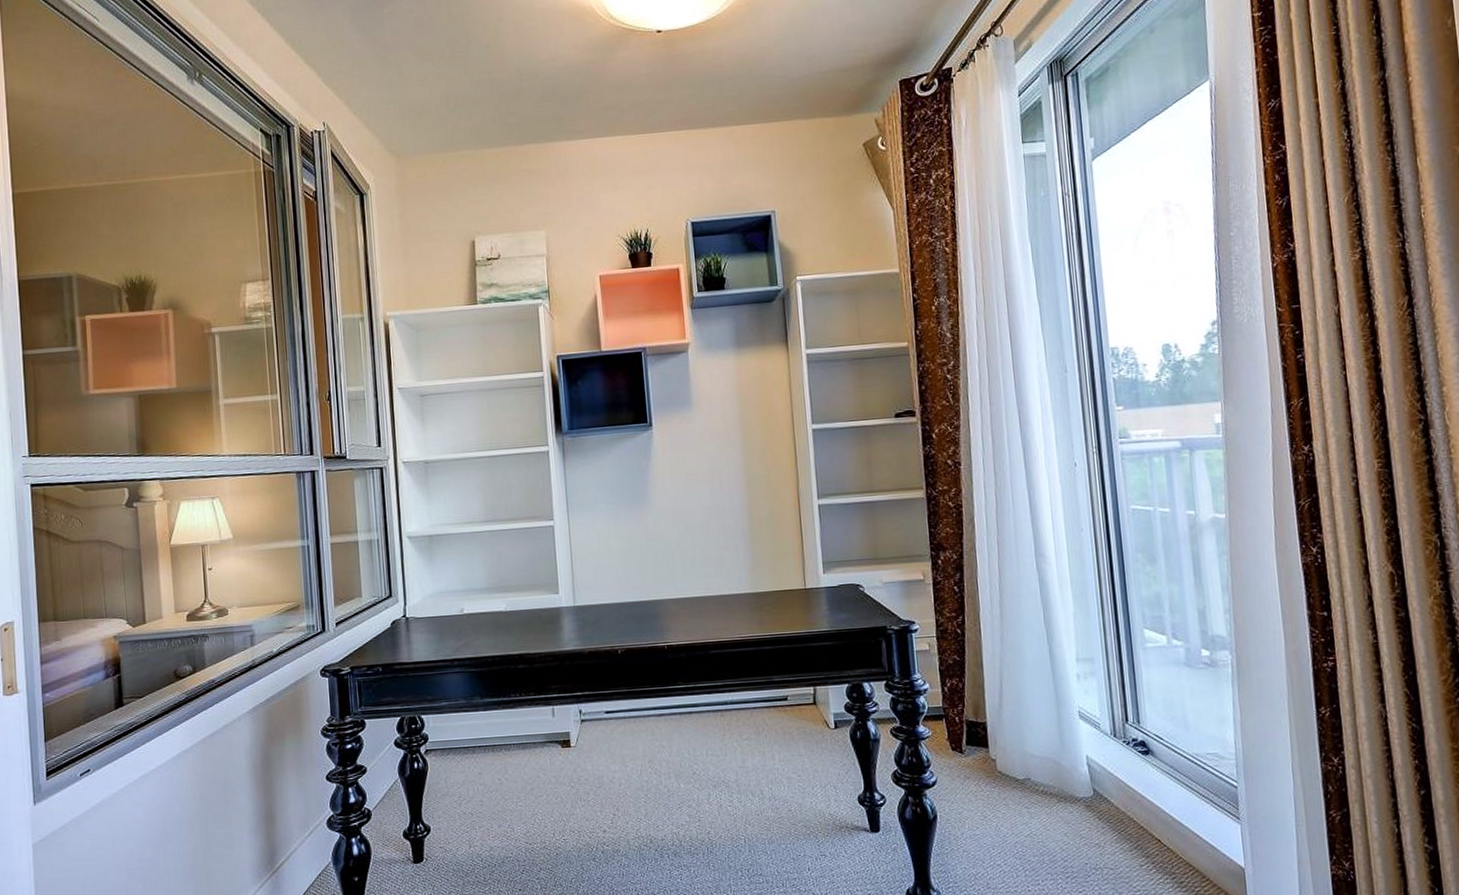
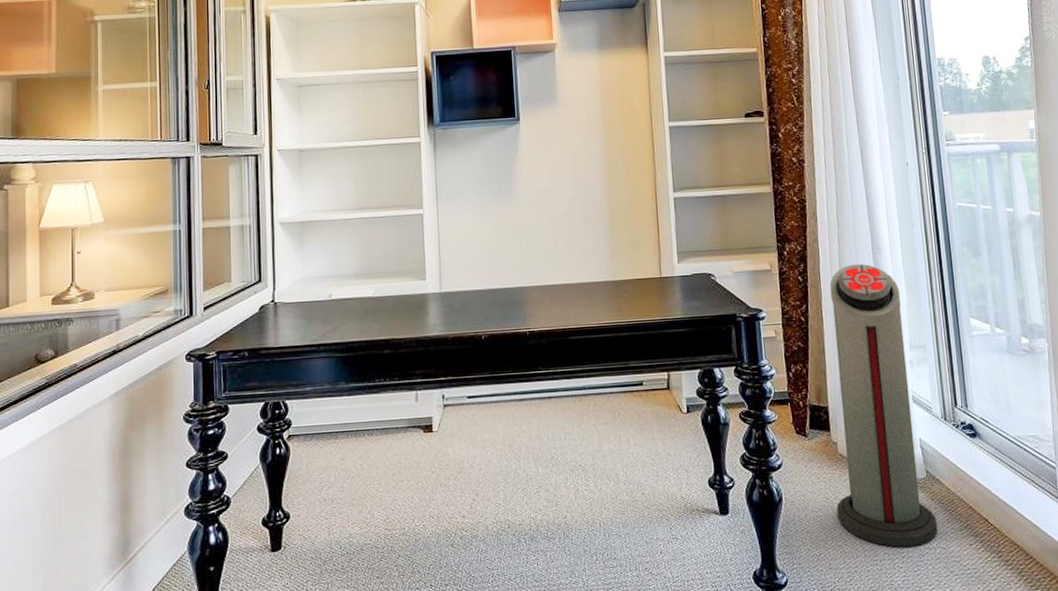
air purifier: none [988,572,1106,868] -> present [830,263,938,548]

